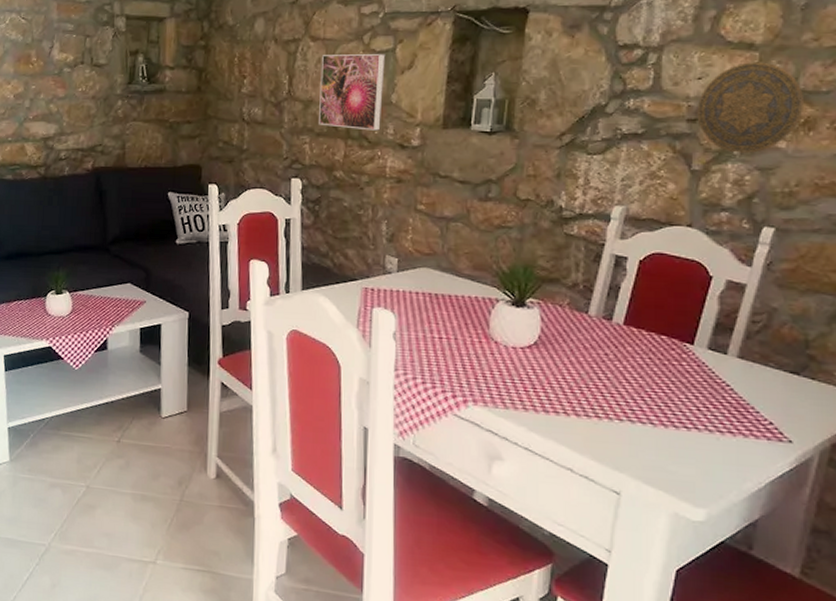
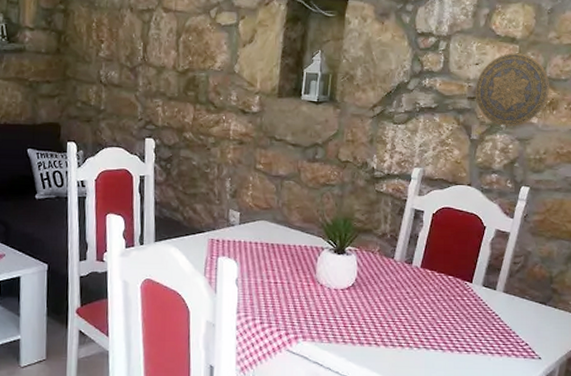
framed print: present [319,54,386,131] -> none [170,25,230,97]

